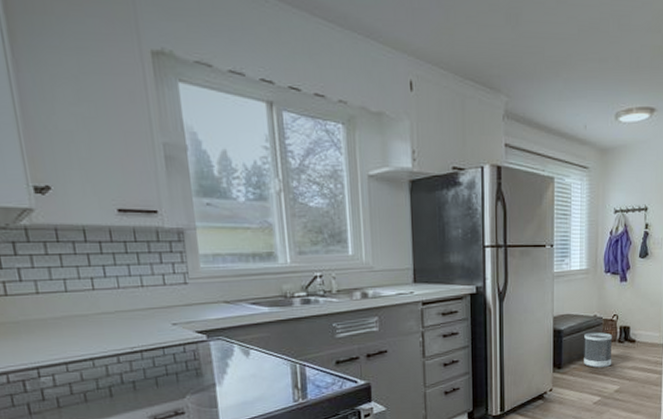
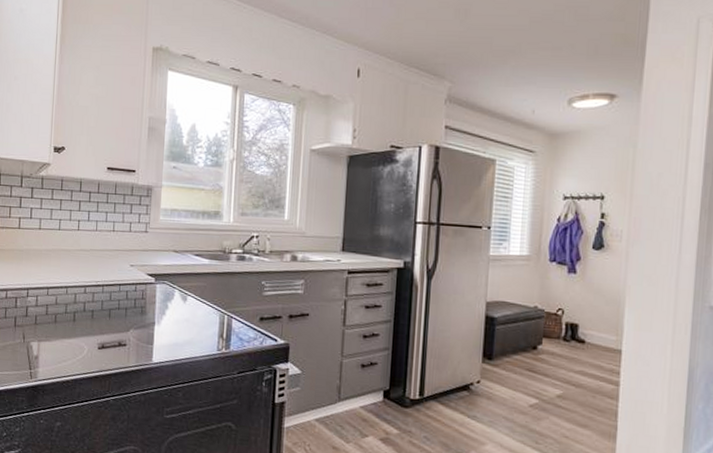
wastebasket: present [584,332,613,368] -> none [519,324,557,366]

